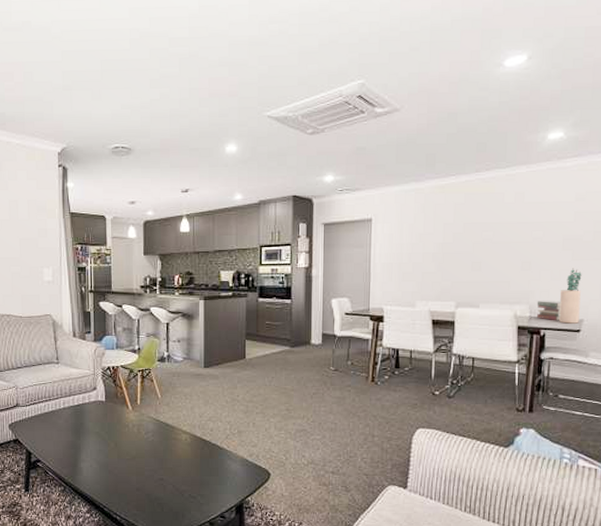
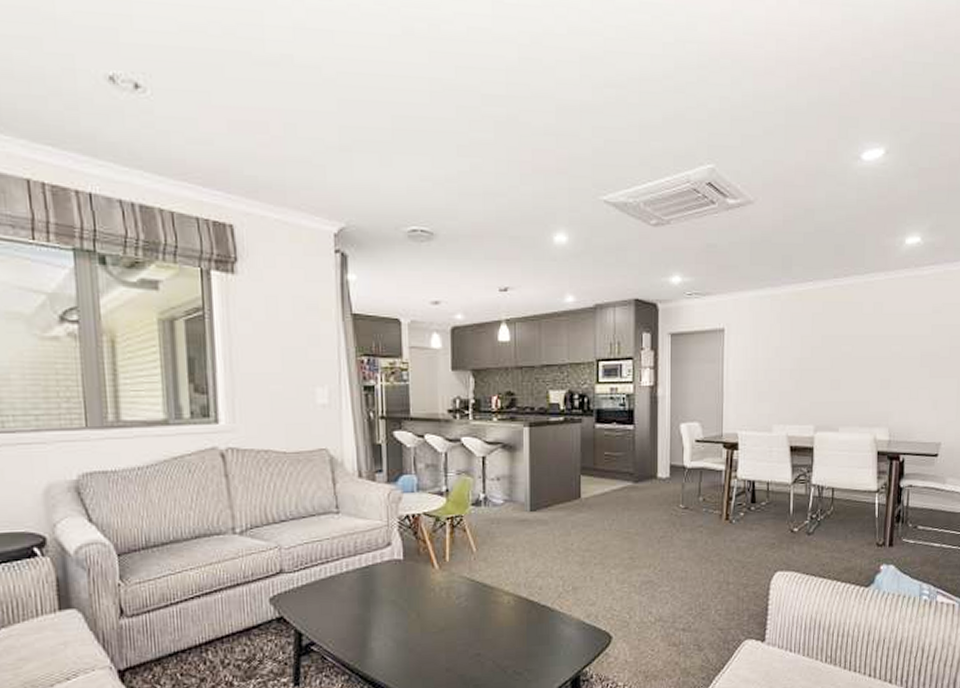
books: present [537,301,562,321] -> none [896,423,920,445]
vase: present [559,268,582,324] -> none [918,386,939,448]

